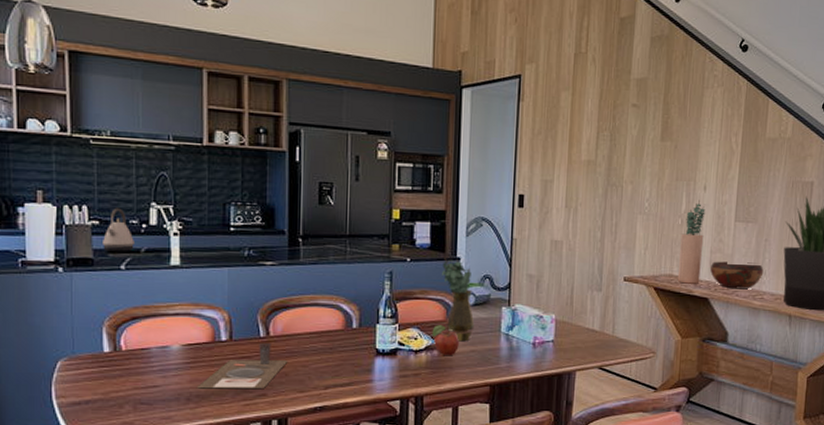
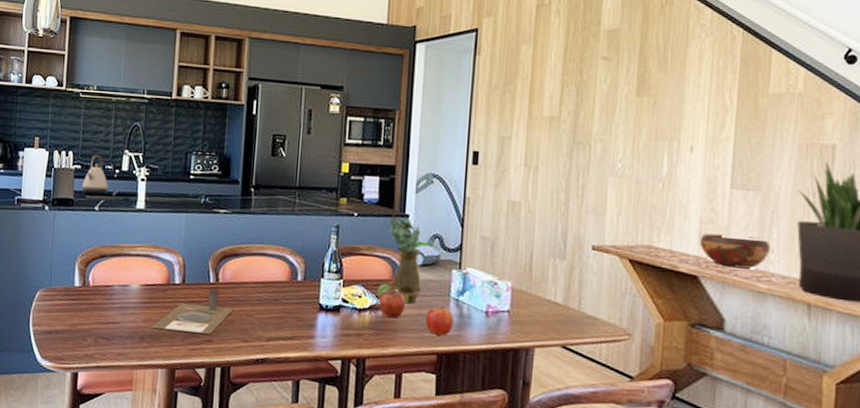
fruit: none [479,341,505,368] -> present [425,306,454,336]
vase: present [677,200,706,284] -> none [658,162,693,259]

